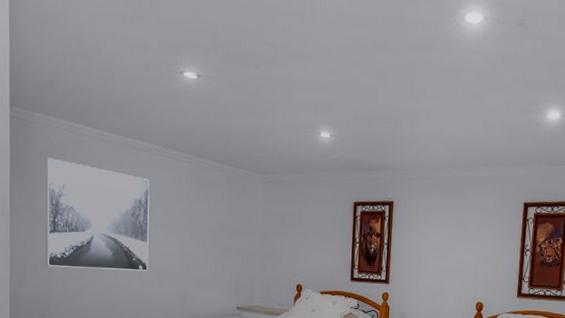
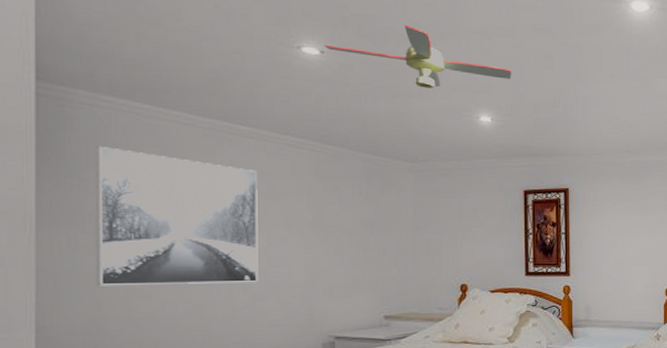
ceiling fan: none [201,48,350,107] -> present [325,24,512,88]

